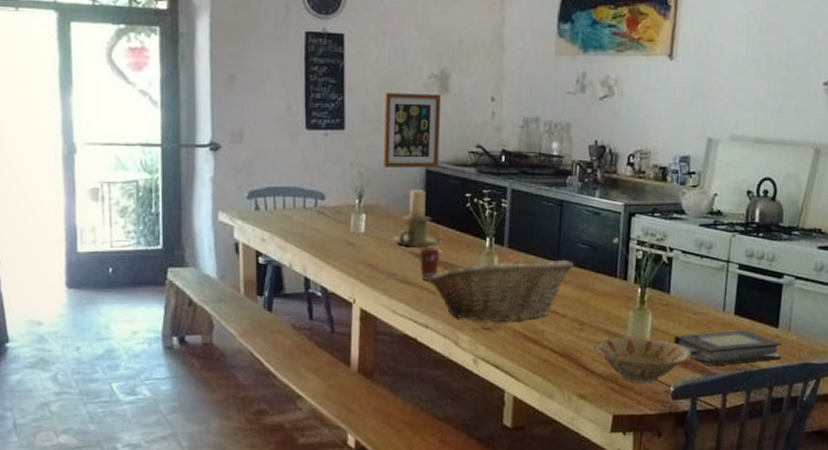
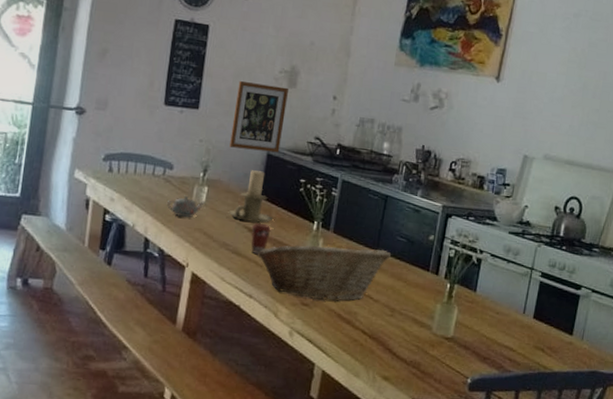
teapot: none [323,226,365,251] -> present [166,195,205,218]
bowl: present [591,337,692,384] -> none [399,325,491,373]
book: present [674,330,782,367] -> none [475,331,575,366]

